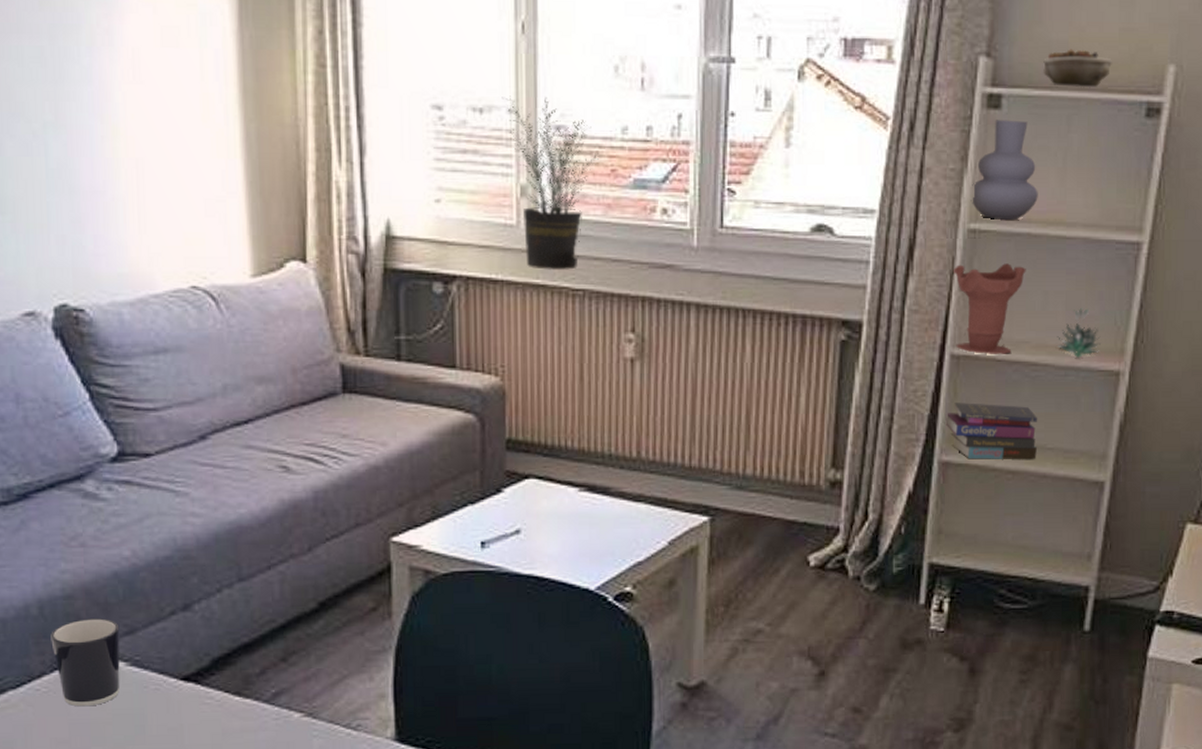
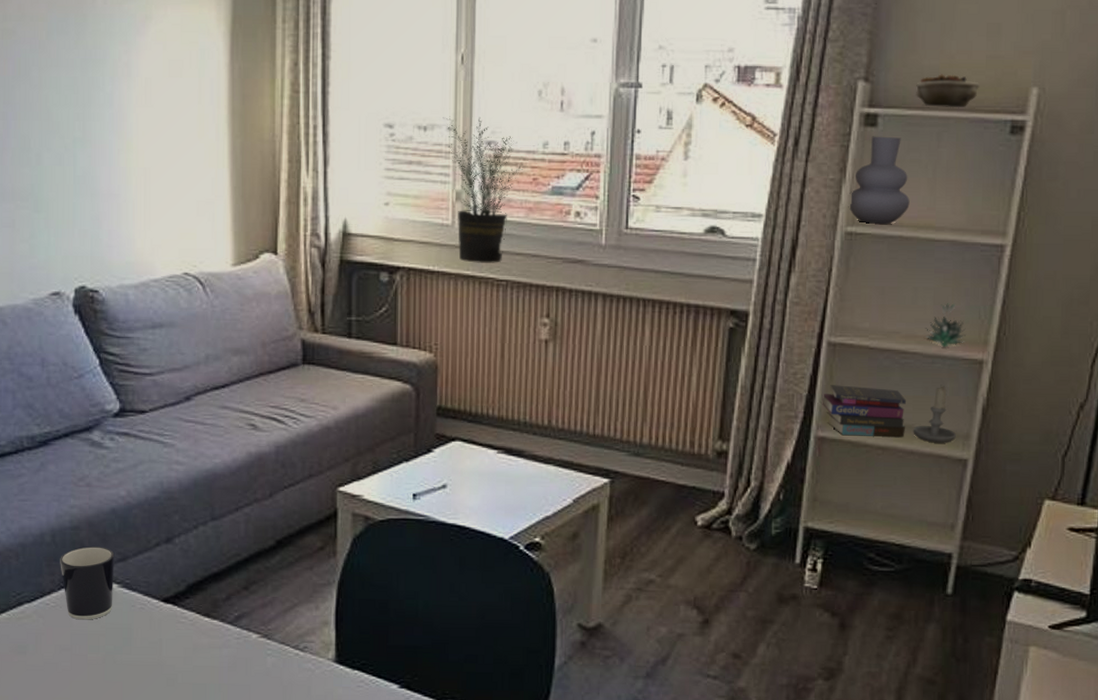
decorative vase: present [952,263,1026,354] -> none [831,262,898,343]
candle: none [1045,399,1092,465] -> present [913,385,956,443]

